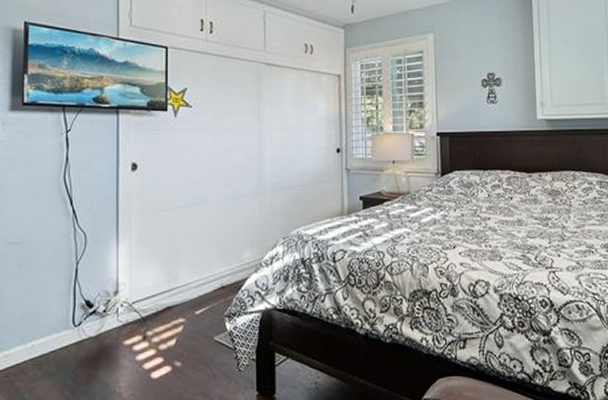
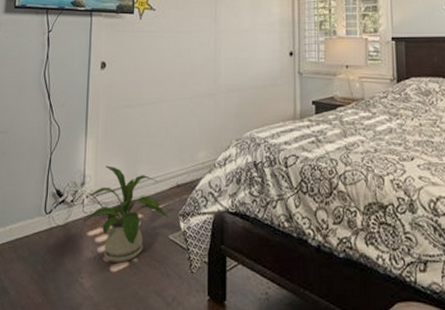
house plant: none [120,271,213,369] -> present [84,165,169,263]

